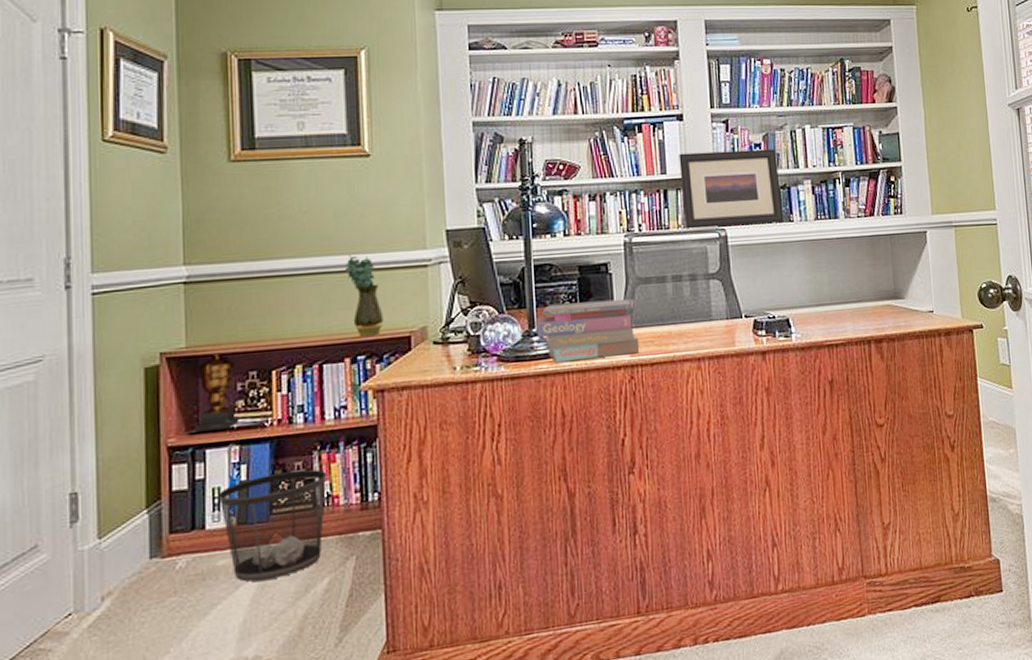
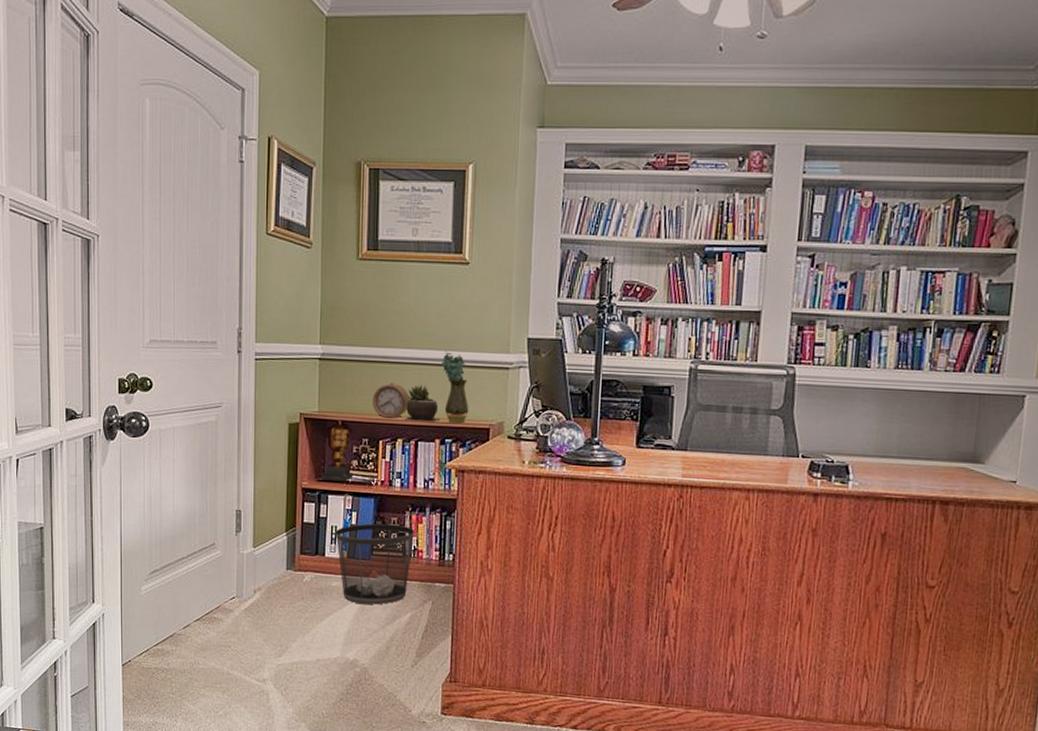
clock: none [260,299,308,344] -> present [373,382,409,419]
succulent plant: none [301,297,348,342] -> present [403,385,440,422]
books: present [536,298,640,363] -> none [598,418,693,475]
picture frame: present [679,149,784,229] -> none [752,285,863,368]

